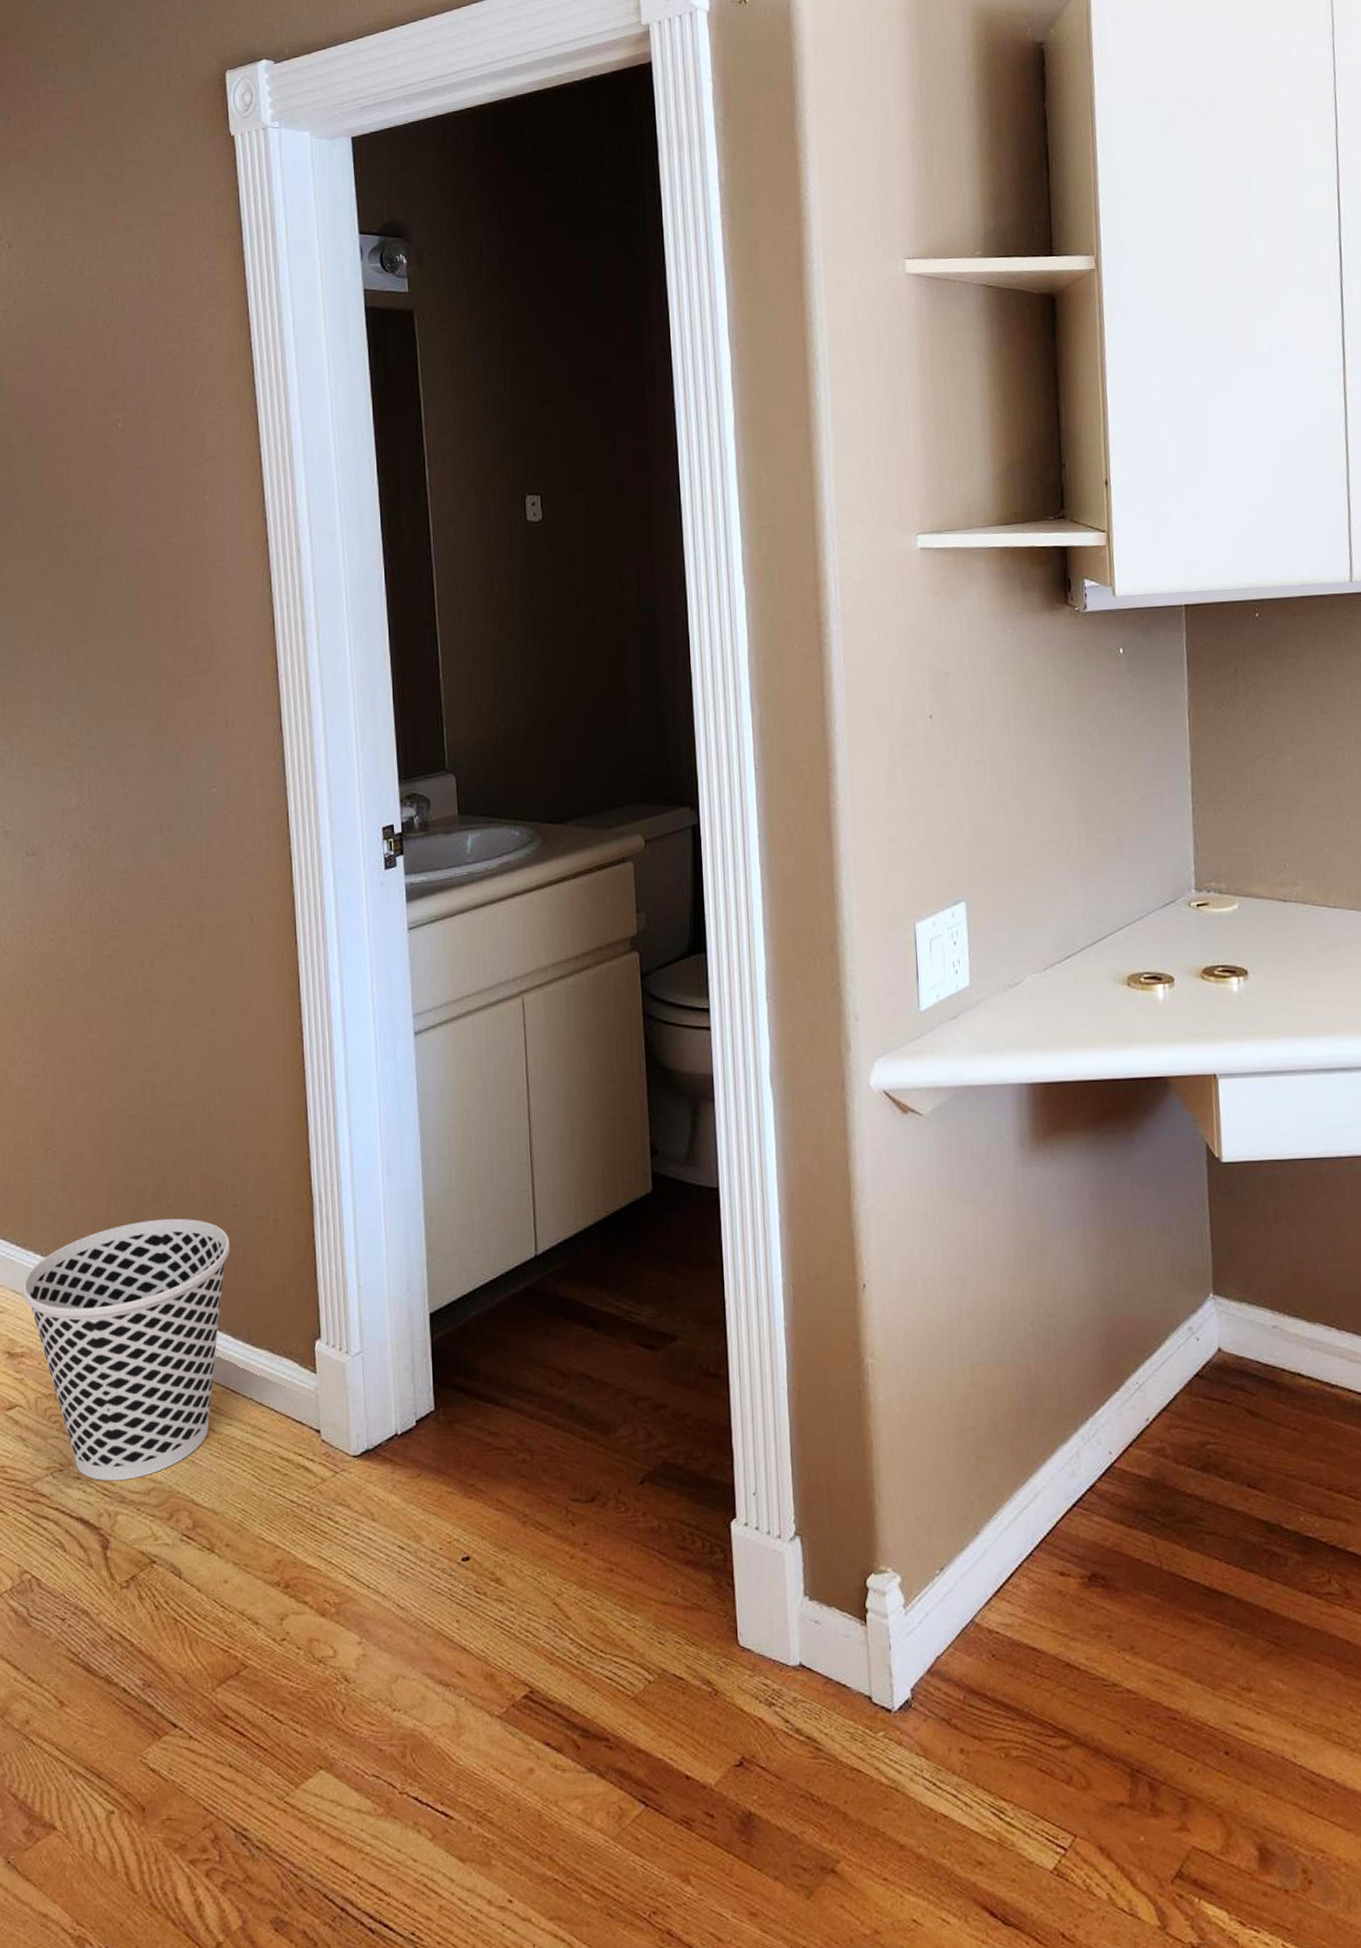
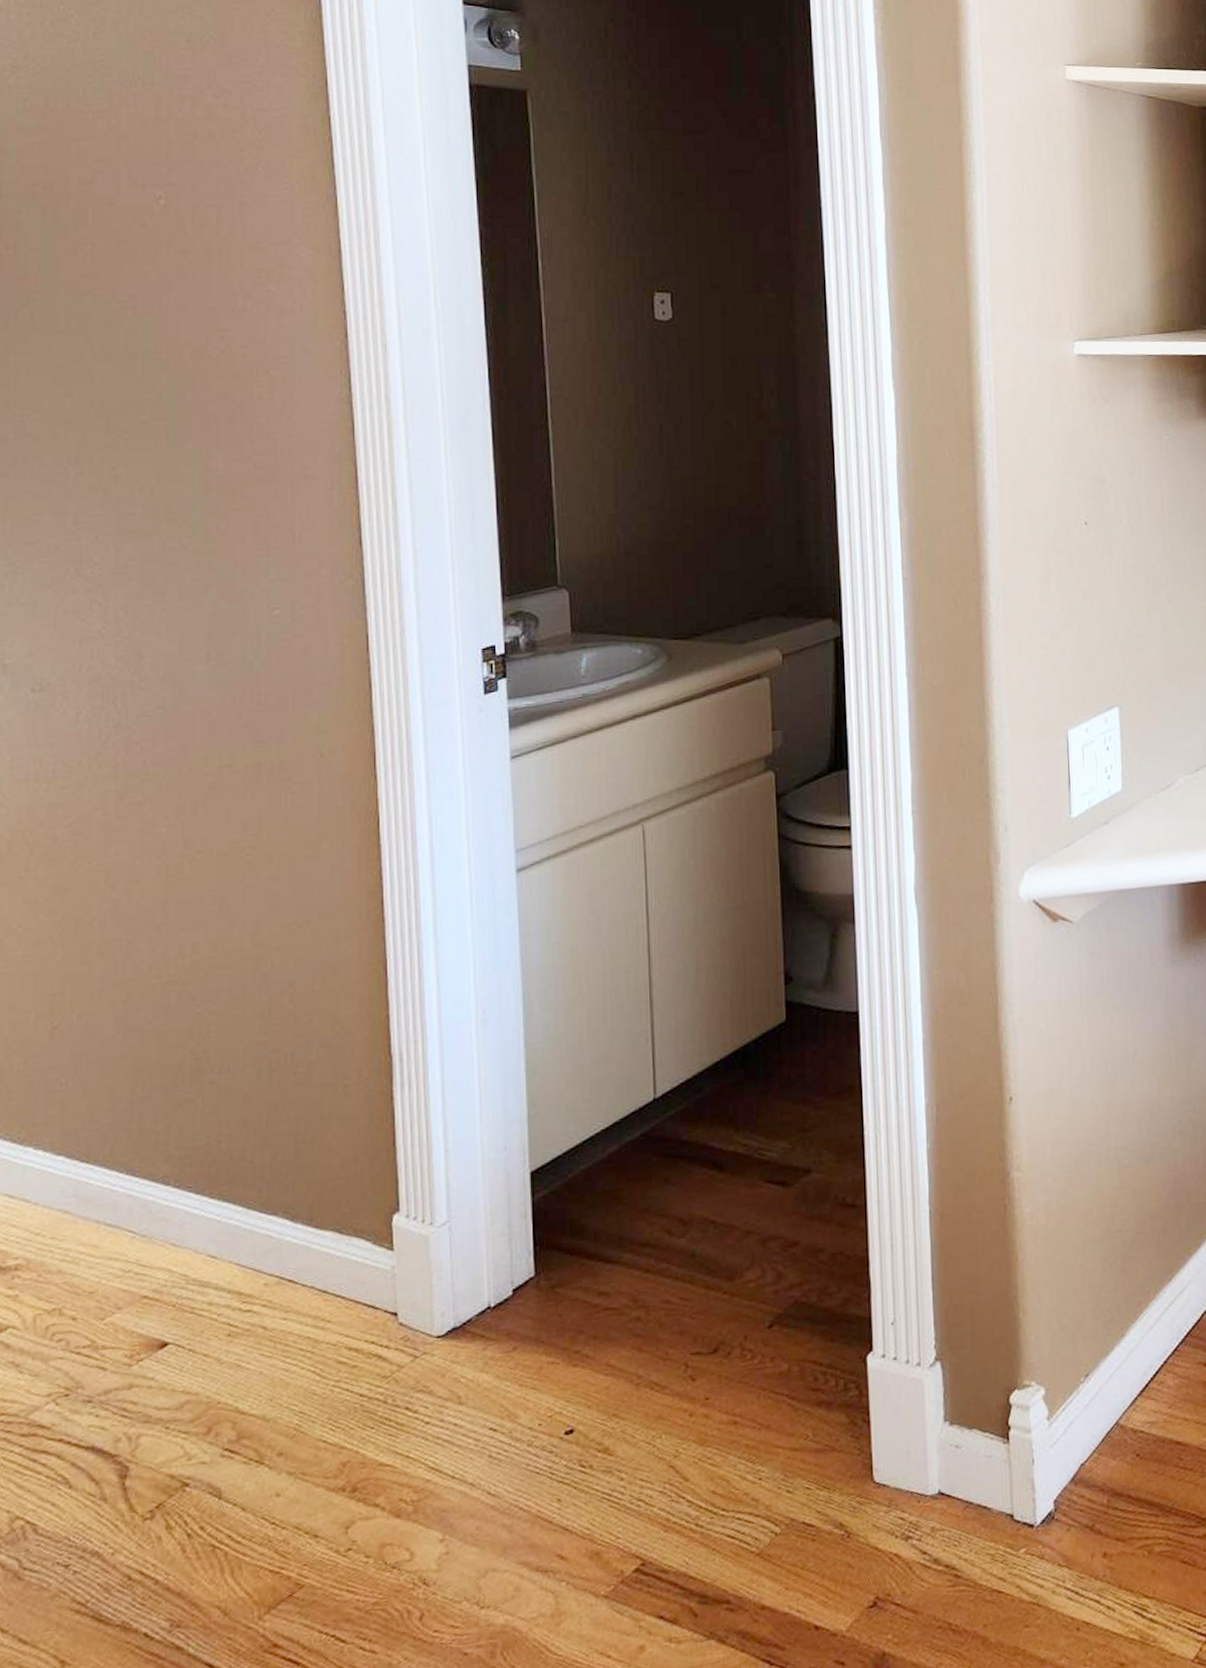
wastebasket: present [22,1218,231,1482] -> none [18,1093,289,1401]

